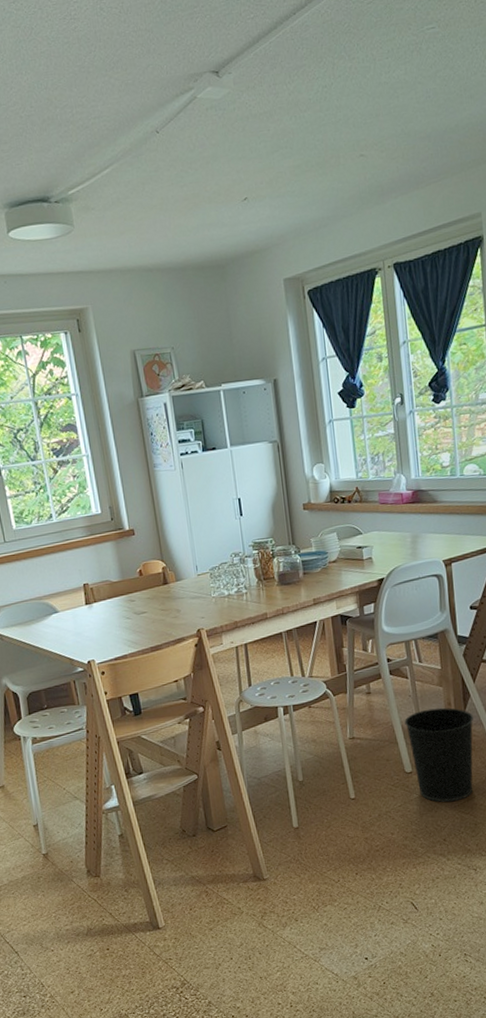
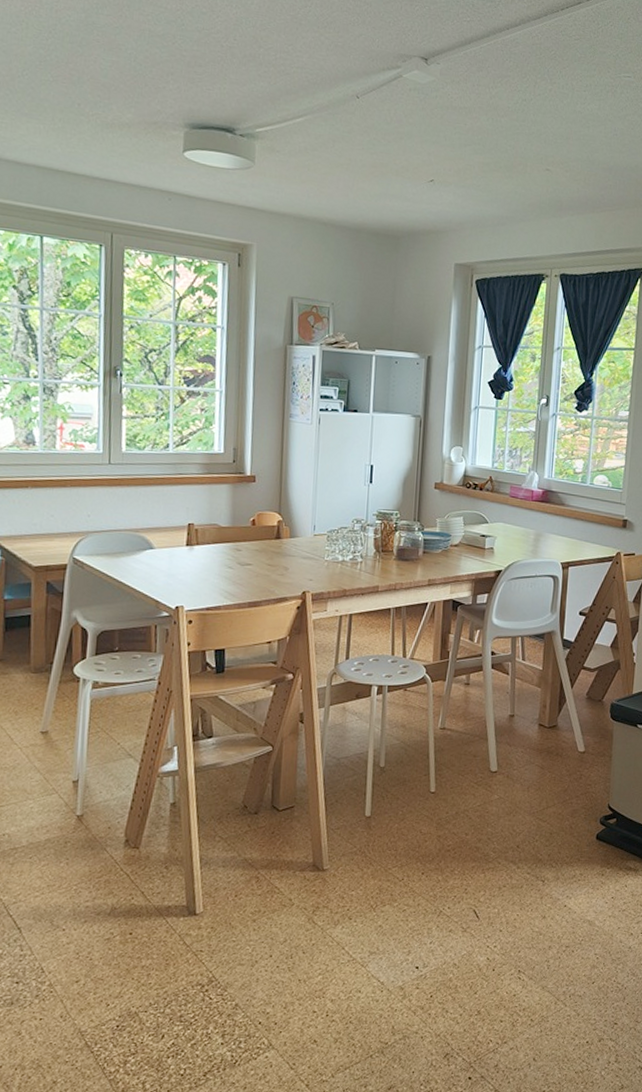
wastebasket: present [404,707,473,803] -> none [498,708,566,808]

